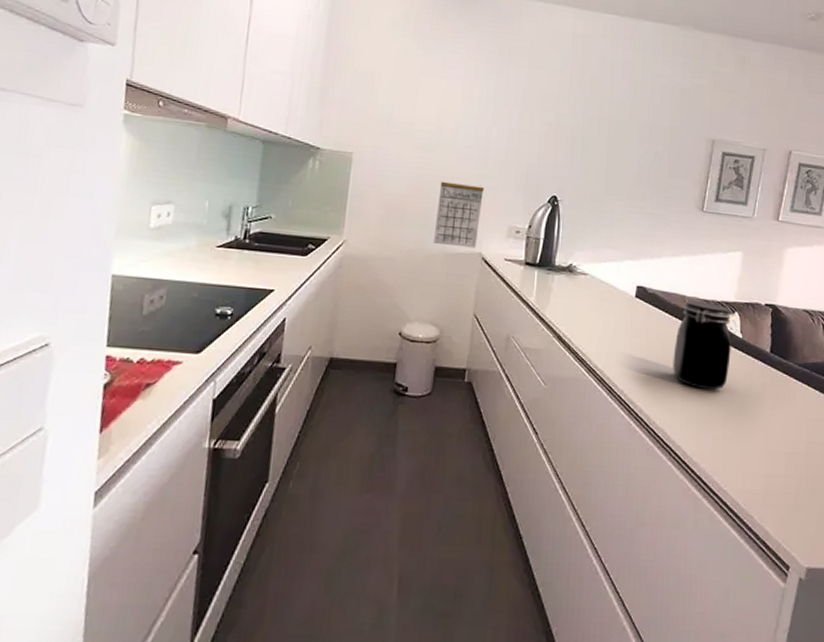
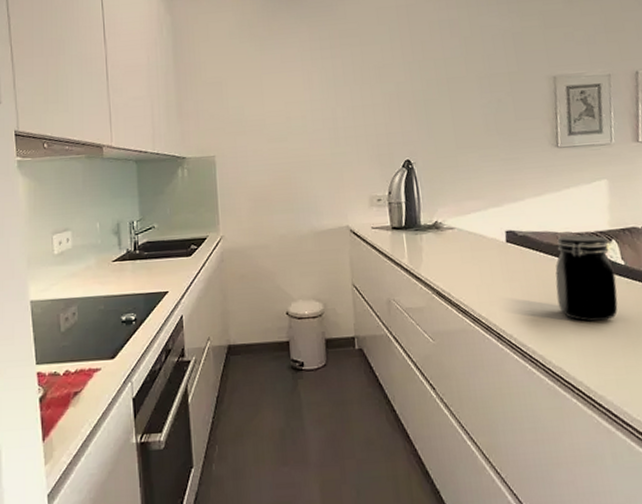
calendar: present [433,181,484,248] -> none [298,163,343,225]

